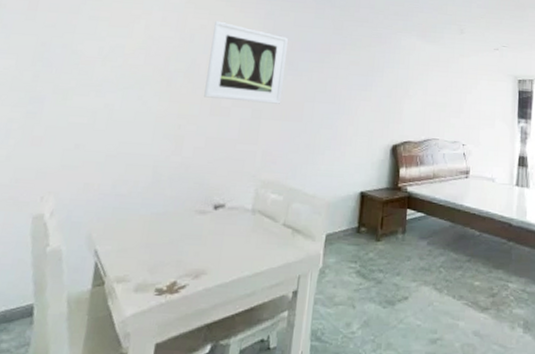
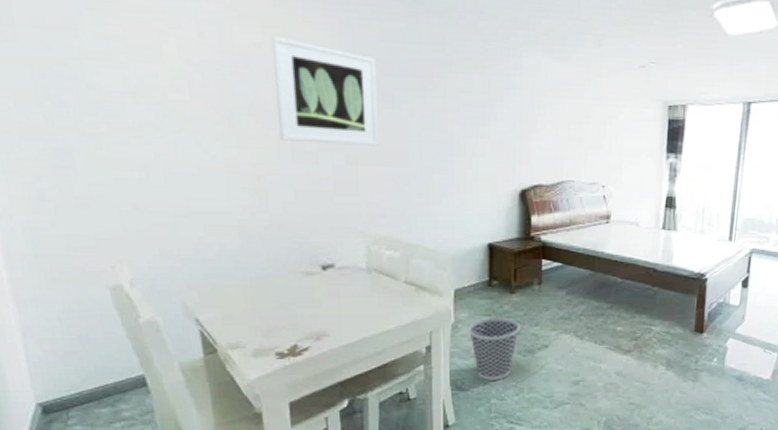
wastebasket: none [334,264,382,333] -> present [468,317,520,381]

